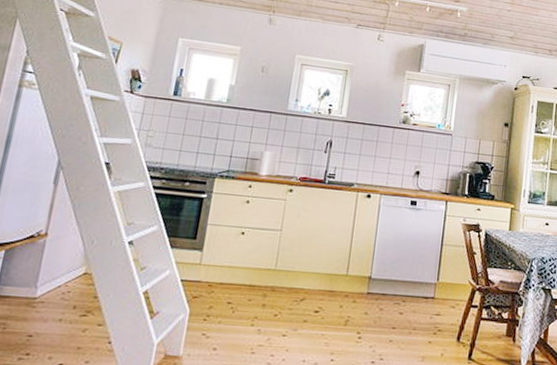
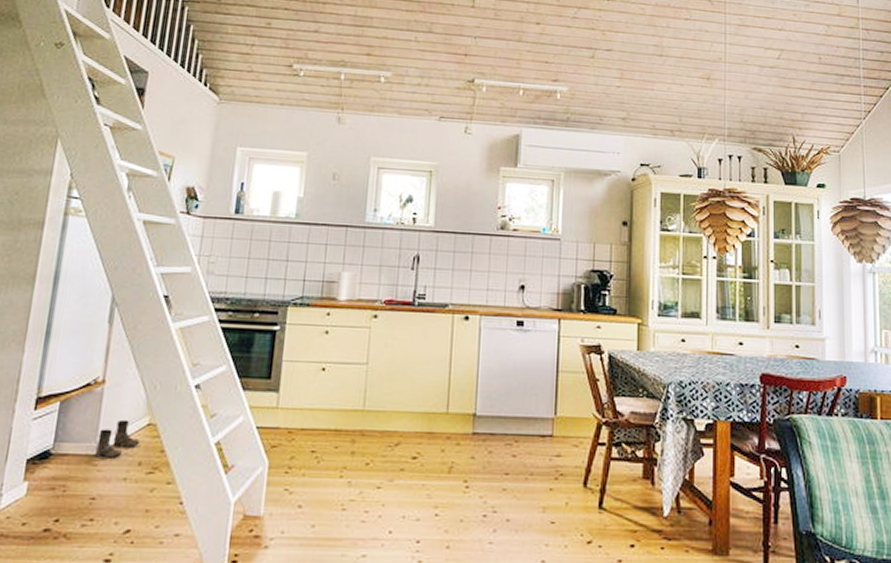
boots: none [34,268,76,302] -> present [94,419,140,459]

